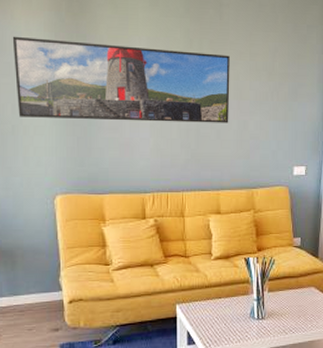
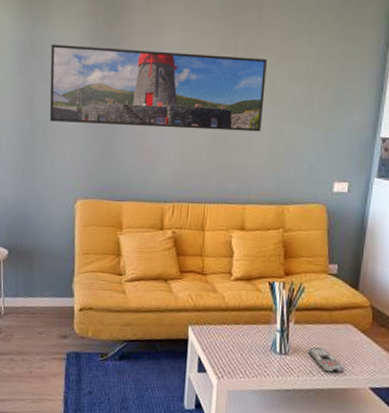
remote control: none [281,309,310,329] -> present [308,346,344,373]

